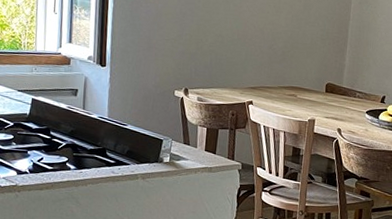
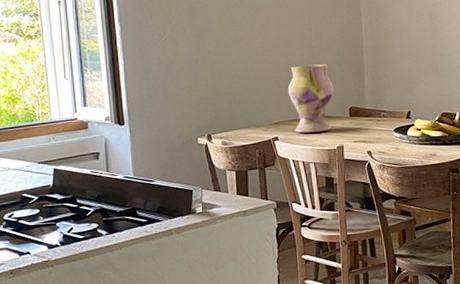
vase: none [269,34,314,103] -> present [287,64,333,133]

